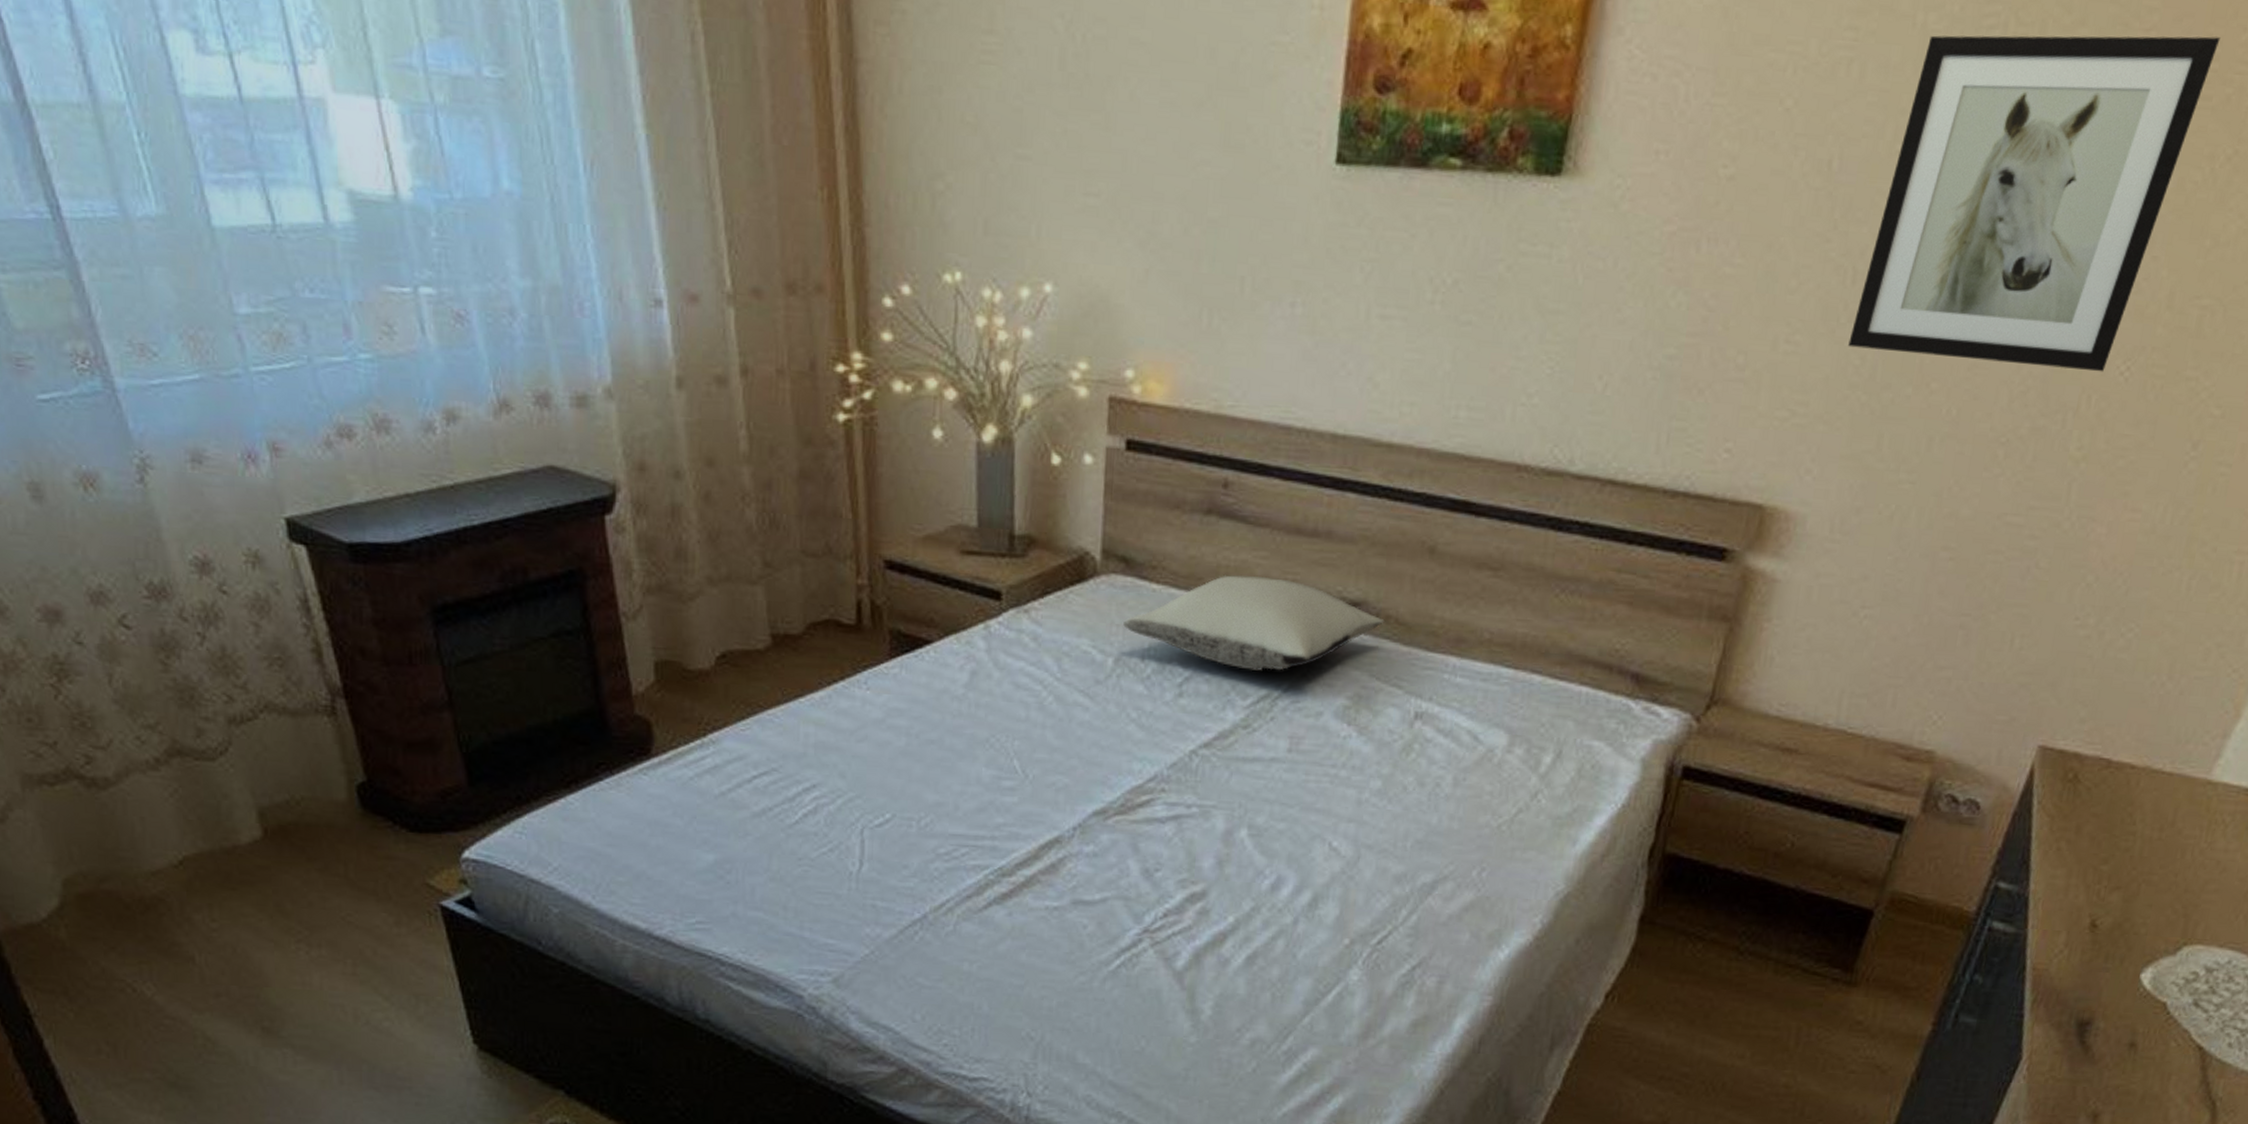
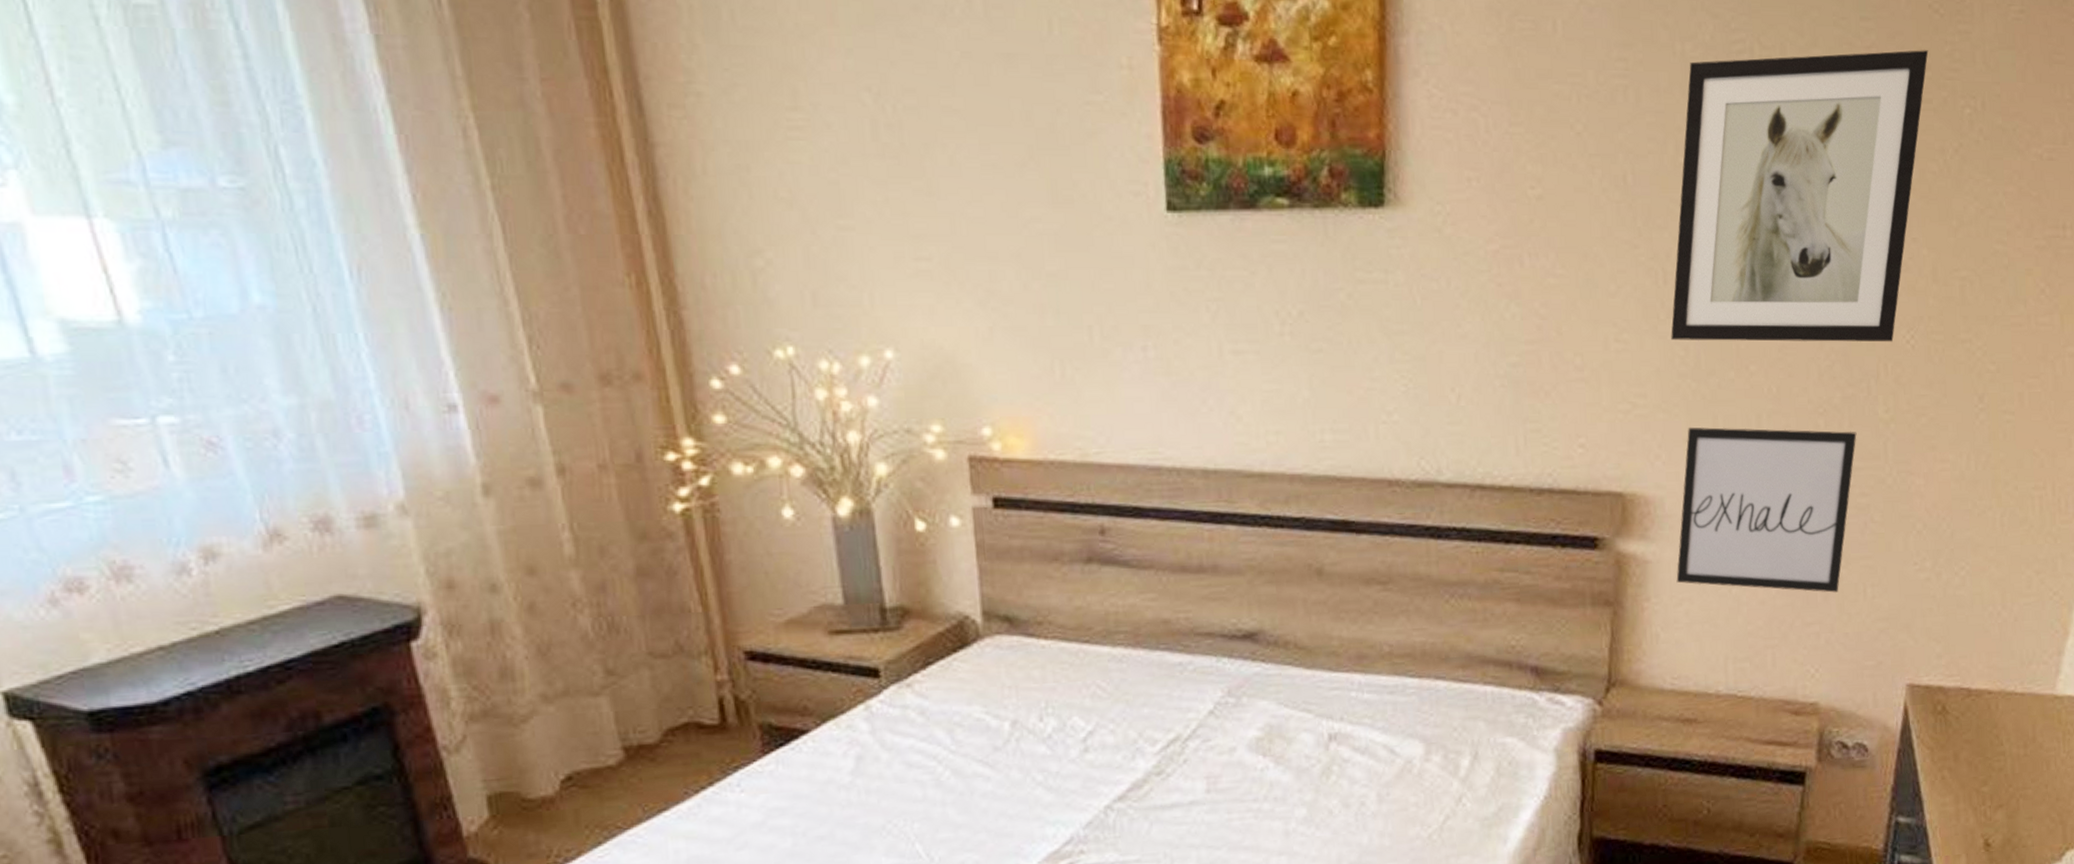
pillow: present [1123,575,1385,671] -> none [1015,618,1284,715]
wall art: none [1803,442,2040,639] -> present [1676,427,1857,593]

